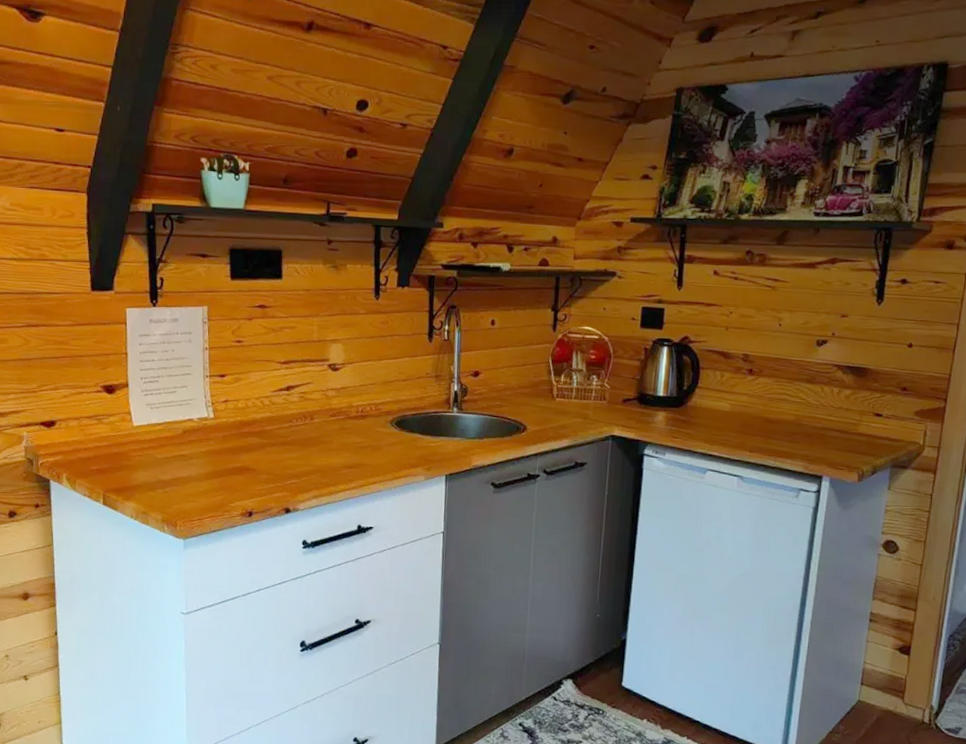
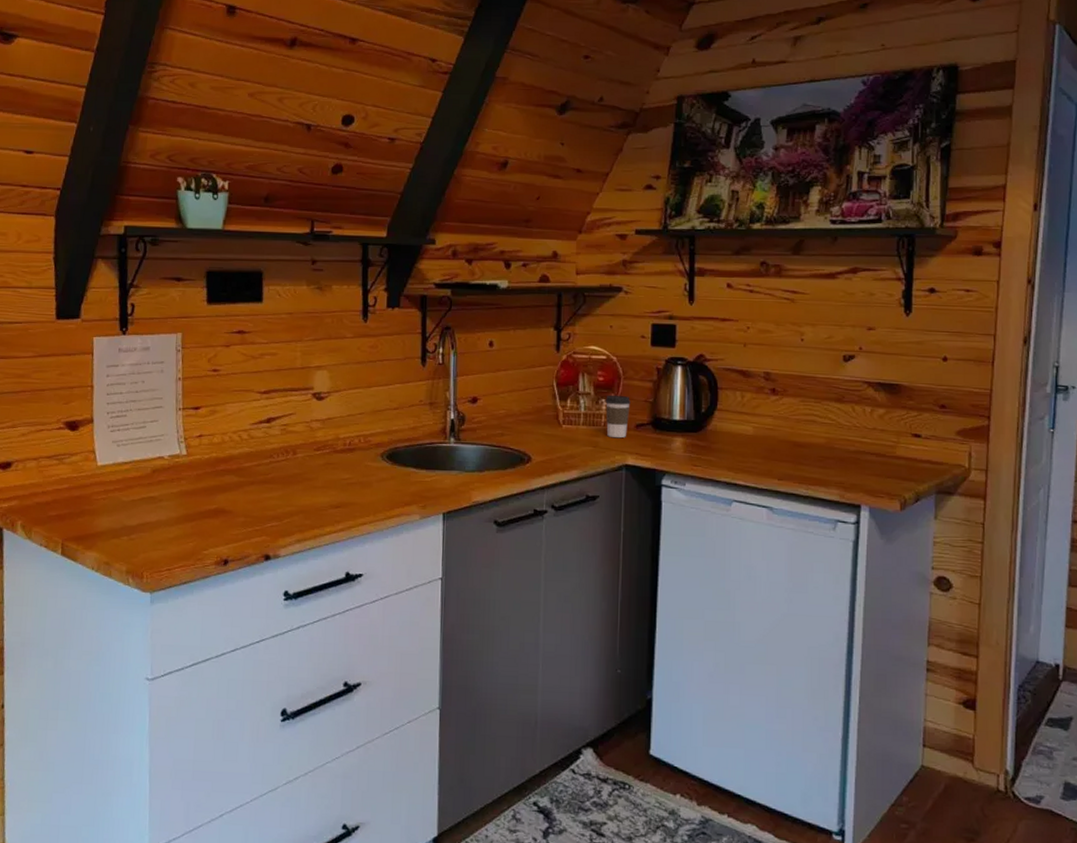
coffee cup: none [596,372,619,411] -> present [605,395,631,438]

